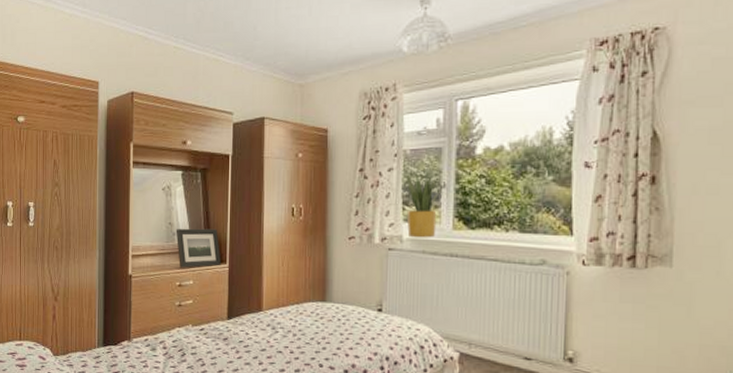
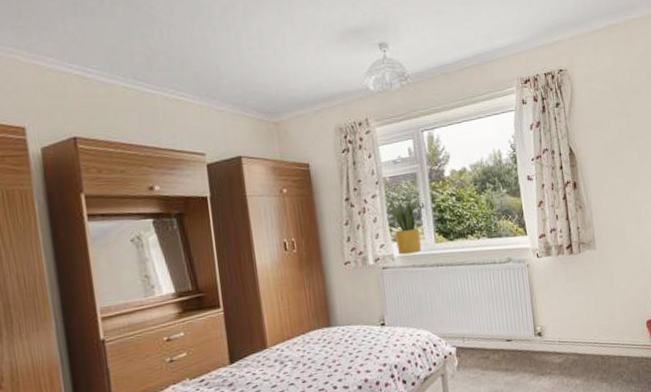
picture frame: present [175,228,221,268] -> none [154,274,215,321]

